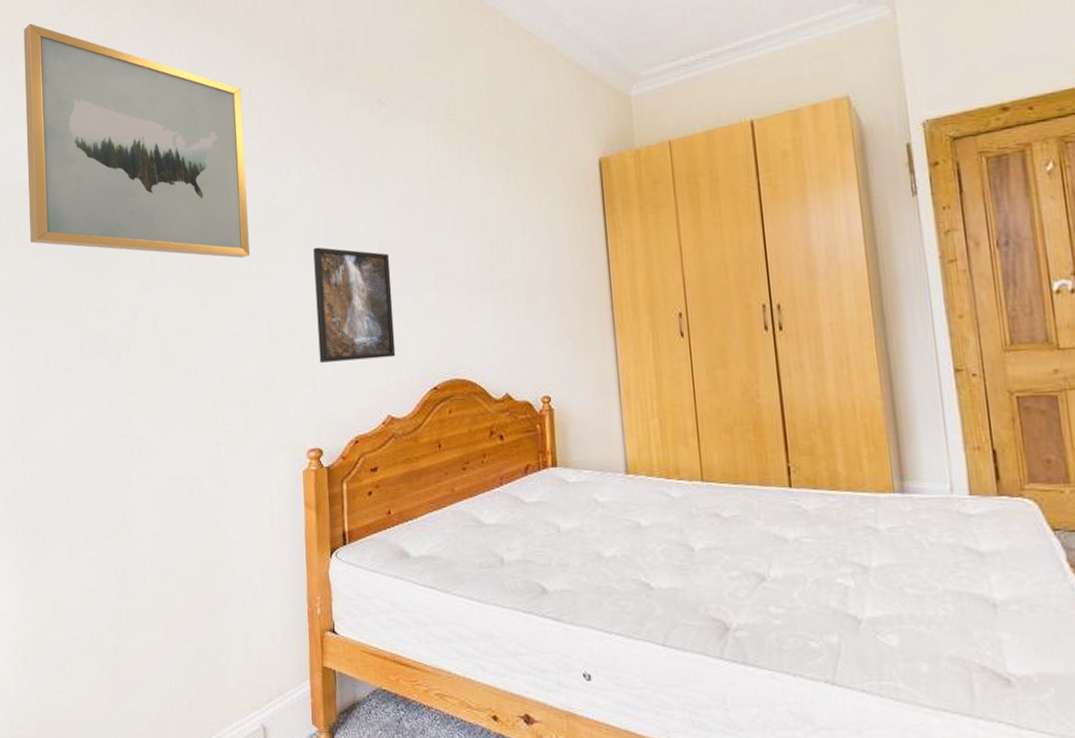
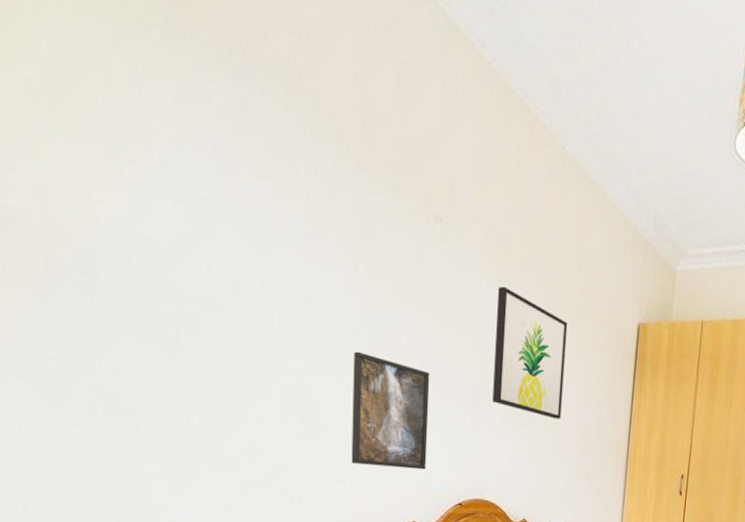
wall art: present [23,23,250,258] -> none [18,14,288,347]
wall art: none [446,152,531,277] -> present [492,286,568,419]

